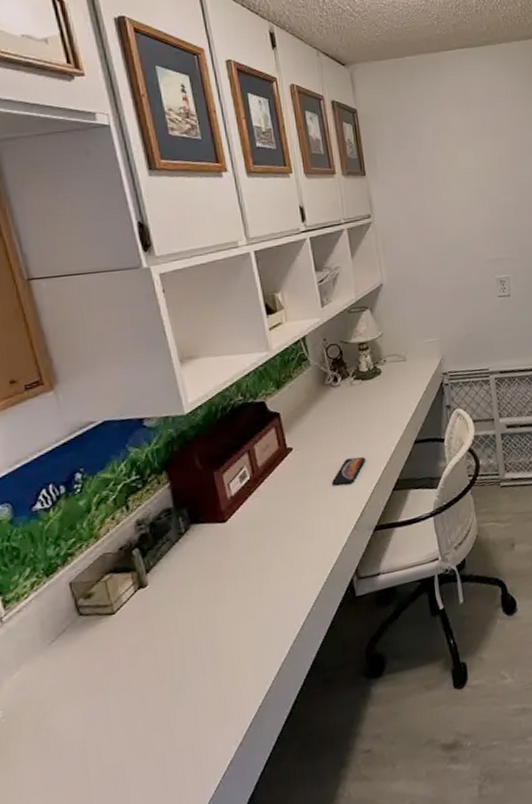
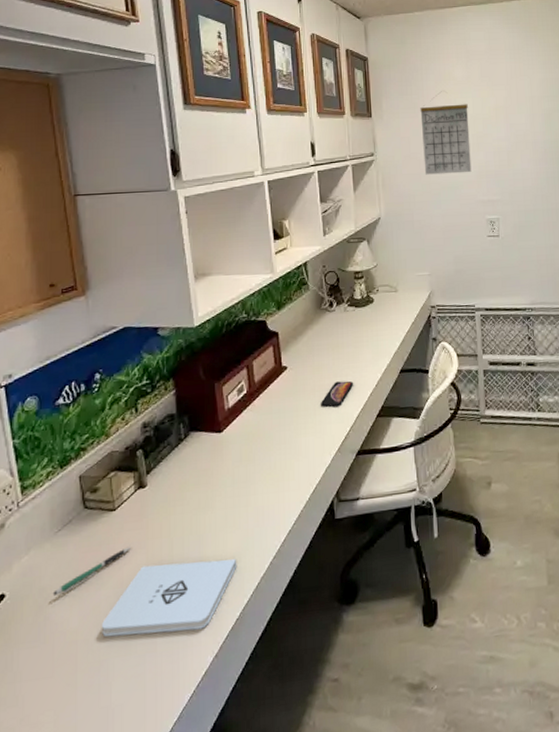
pen: none [53,649,136,708] -> present [53,547,131,596]
notepad: none [111,648,256,742] -> present [101,559,237,637]
calendar: none [418,144,478,236] -> present [420,91,472,175]

